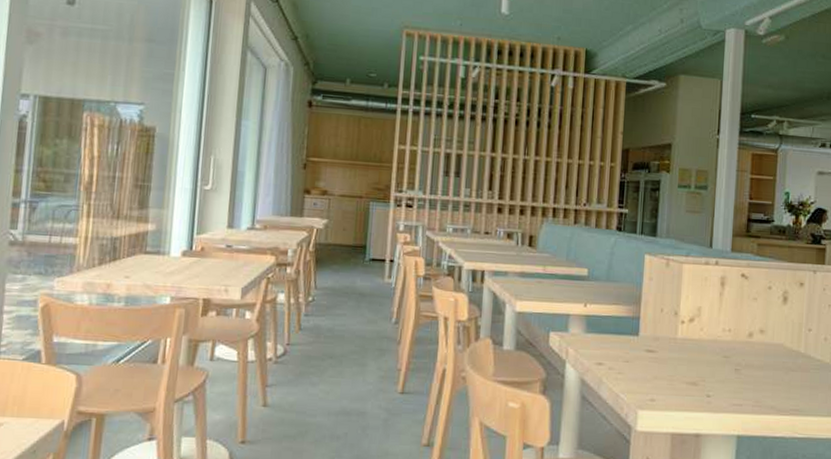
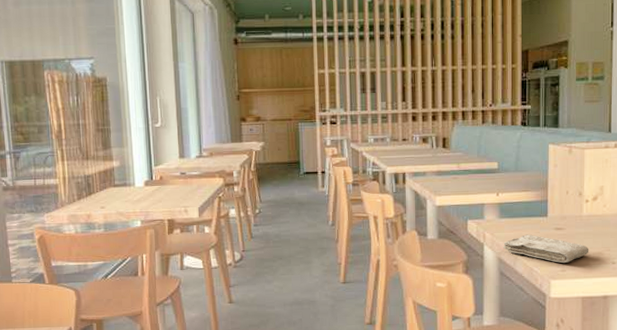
washcloth: none [587,354,683,392] -> present [503,234,589,264]

